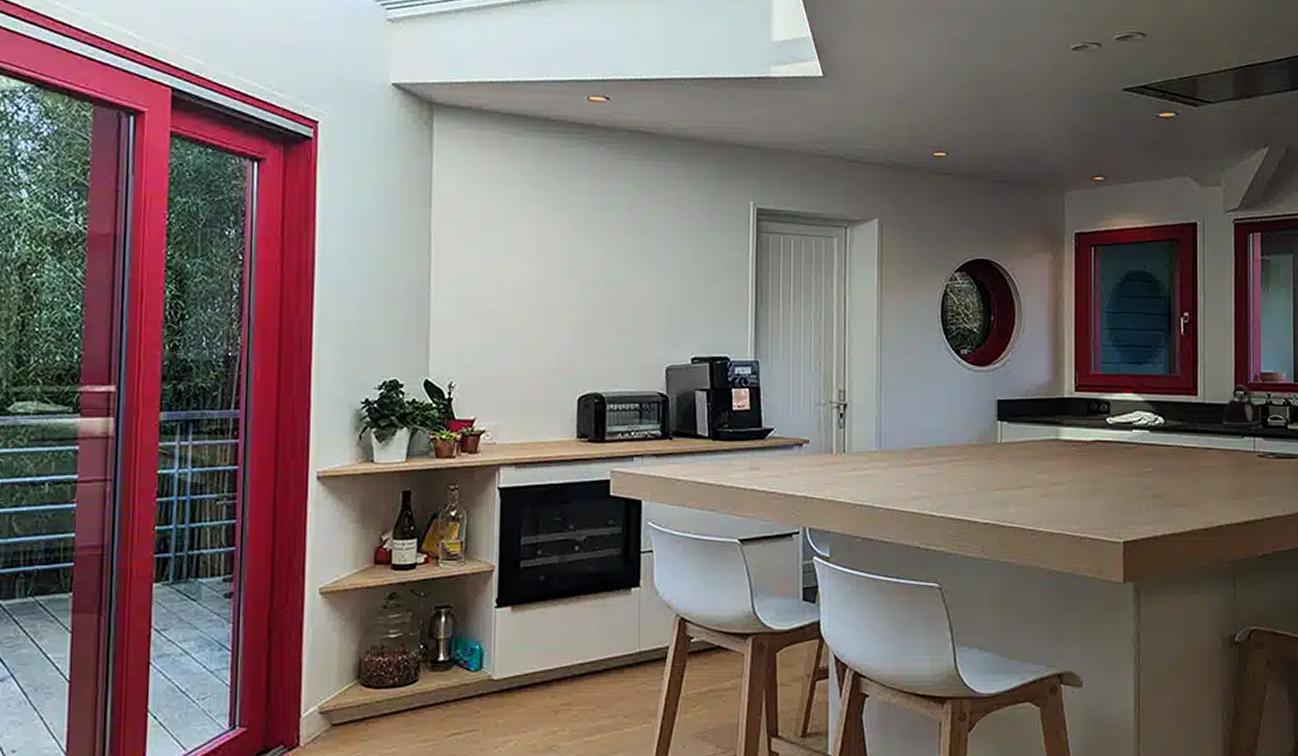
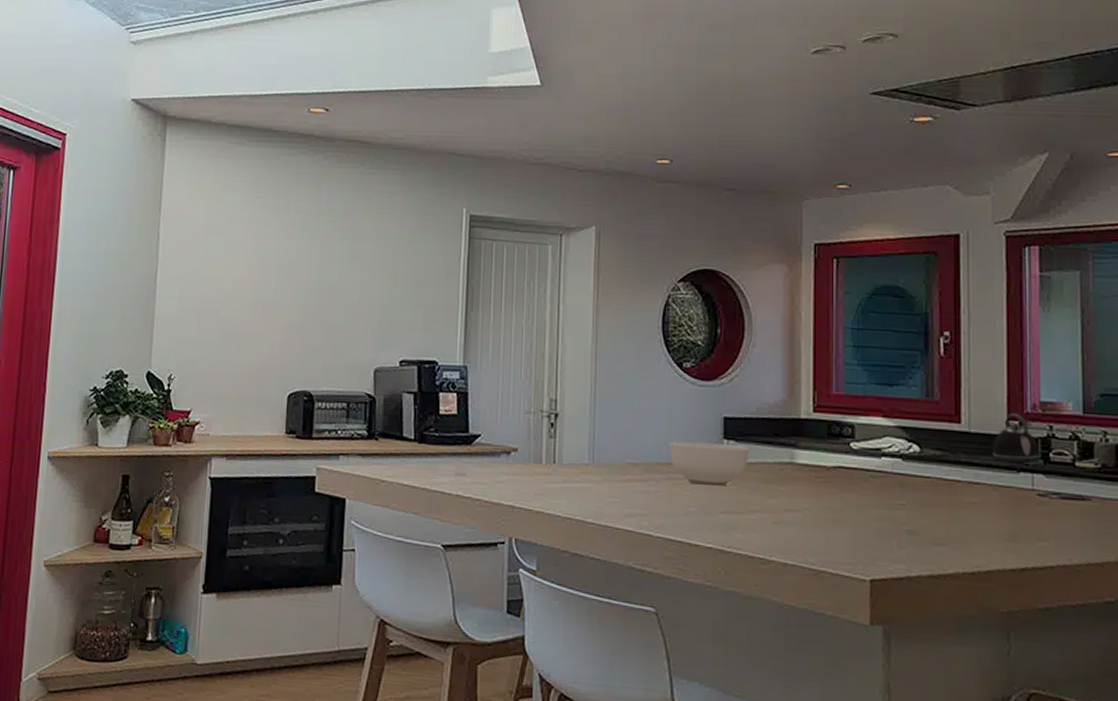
bowl: none [949,424,1020,465] -> present [669,441,749,486]

